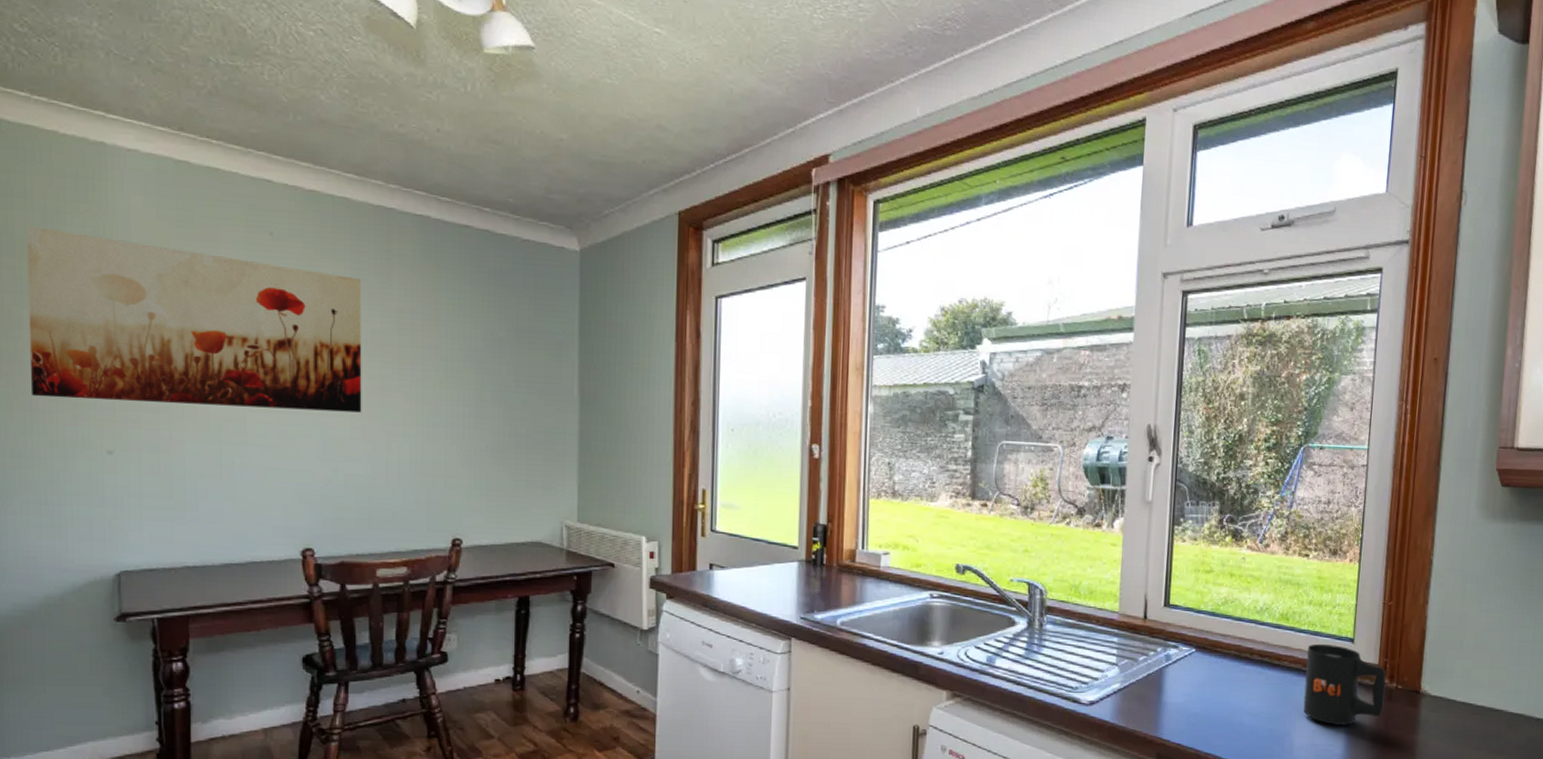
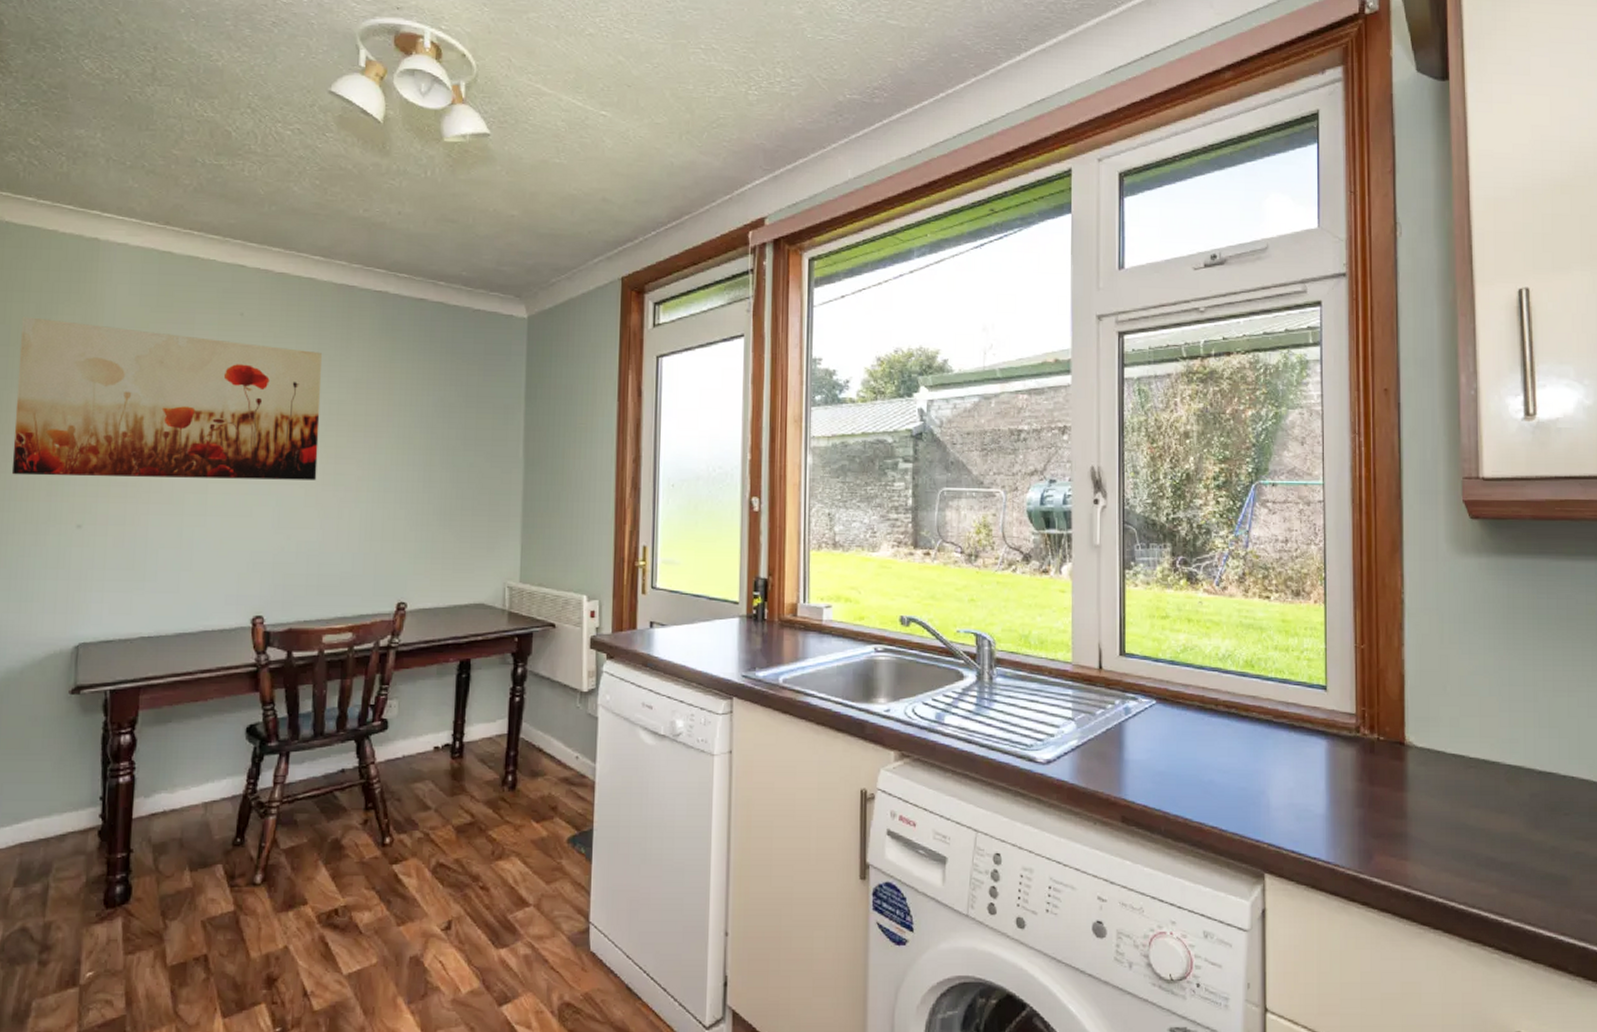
mug: present [1303,643,1386,726] -> none [1276,692,1366,783]

